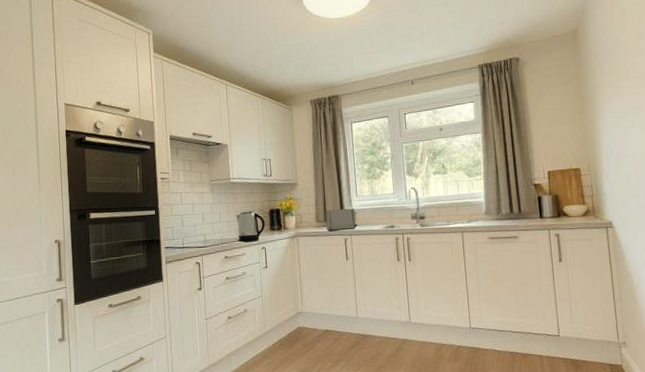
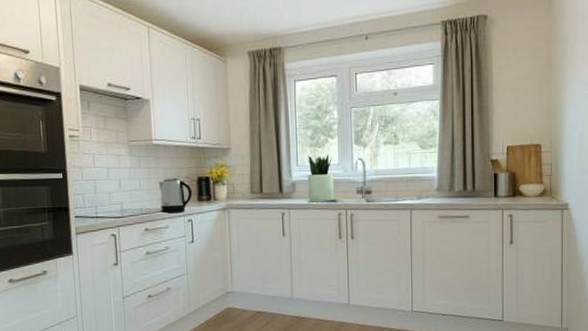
toaster: present [325,208,358,232] -> none [261,179,297,205]
planter: none [365,185,394,229] -> present [305,154,337,203]

